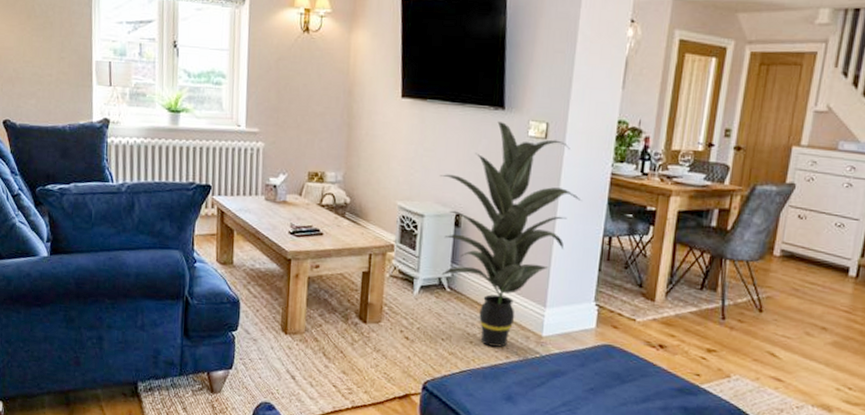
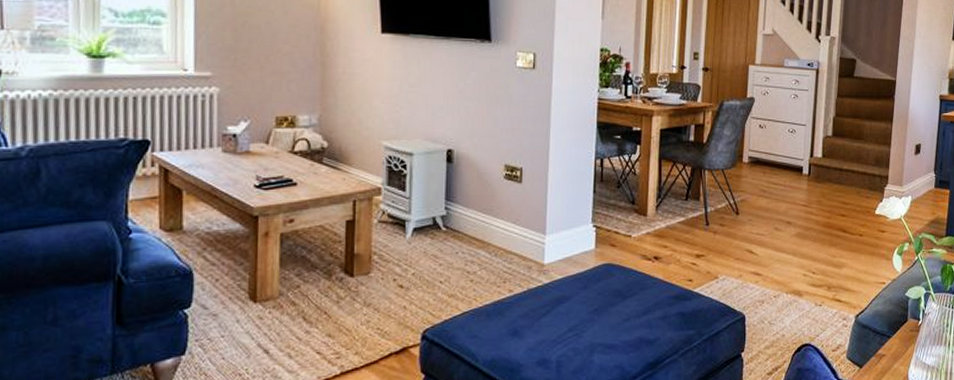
indoor plant: present [439,122,582,347] -> none [427,54,572,282]

